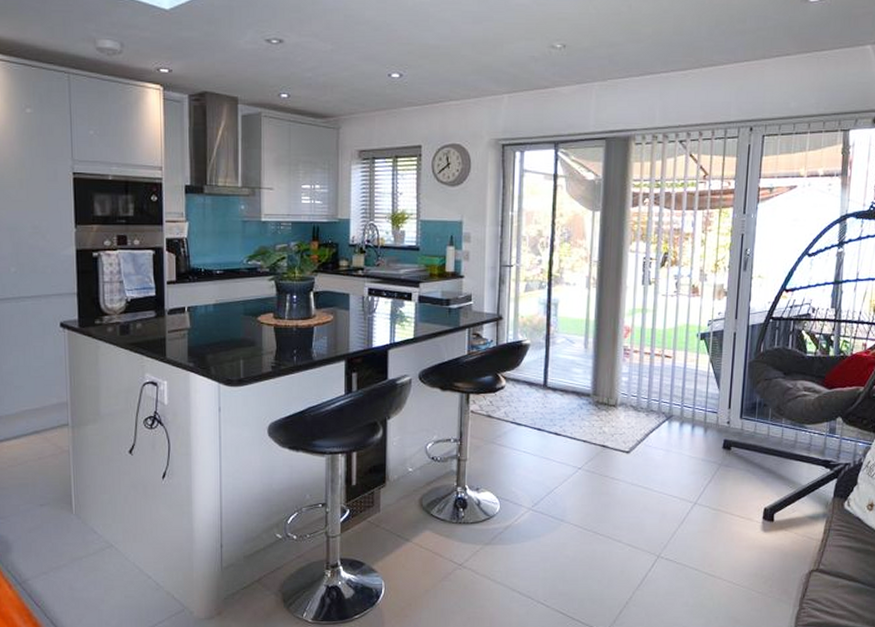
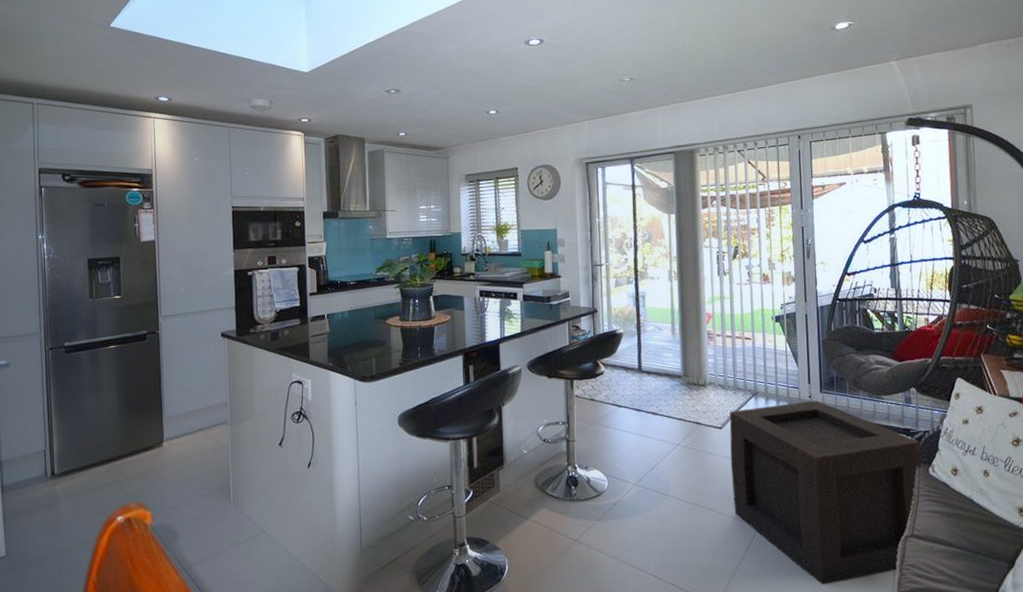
wooden crate: none [634,426,839,616] -> present [729,400,923,585]

